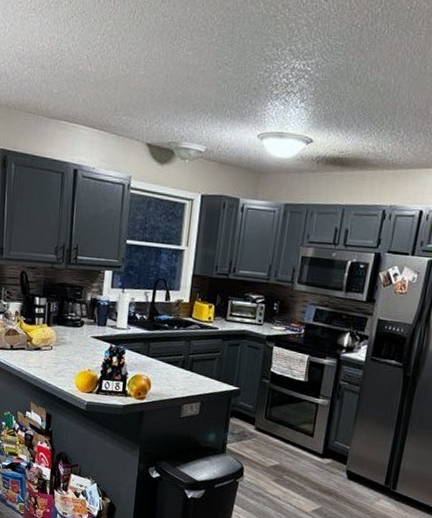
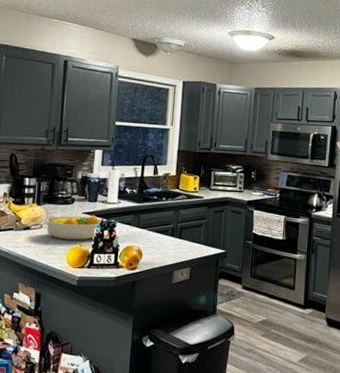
fruit bowl: none [56,338,111,366] -> present [46,215,102,241]

